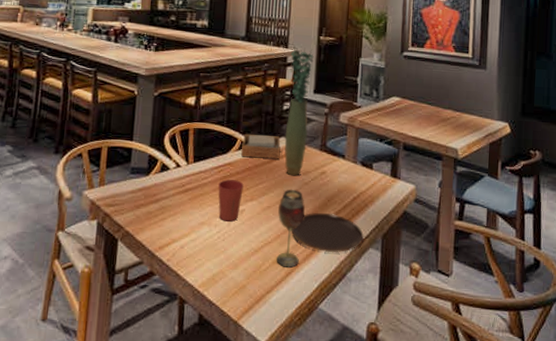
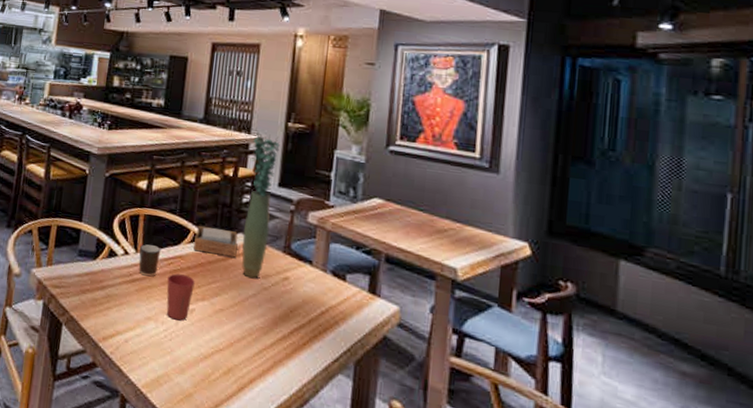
mug: none [190,155,211,185] -> present [138,244,161,277]
wineglass: present [276,189,306,268] -> none [227,292,264,383]
plate: present [292,212,364,253] -> none [246,322,332,374]

